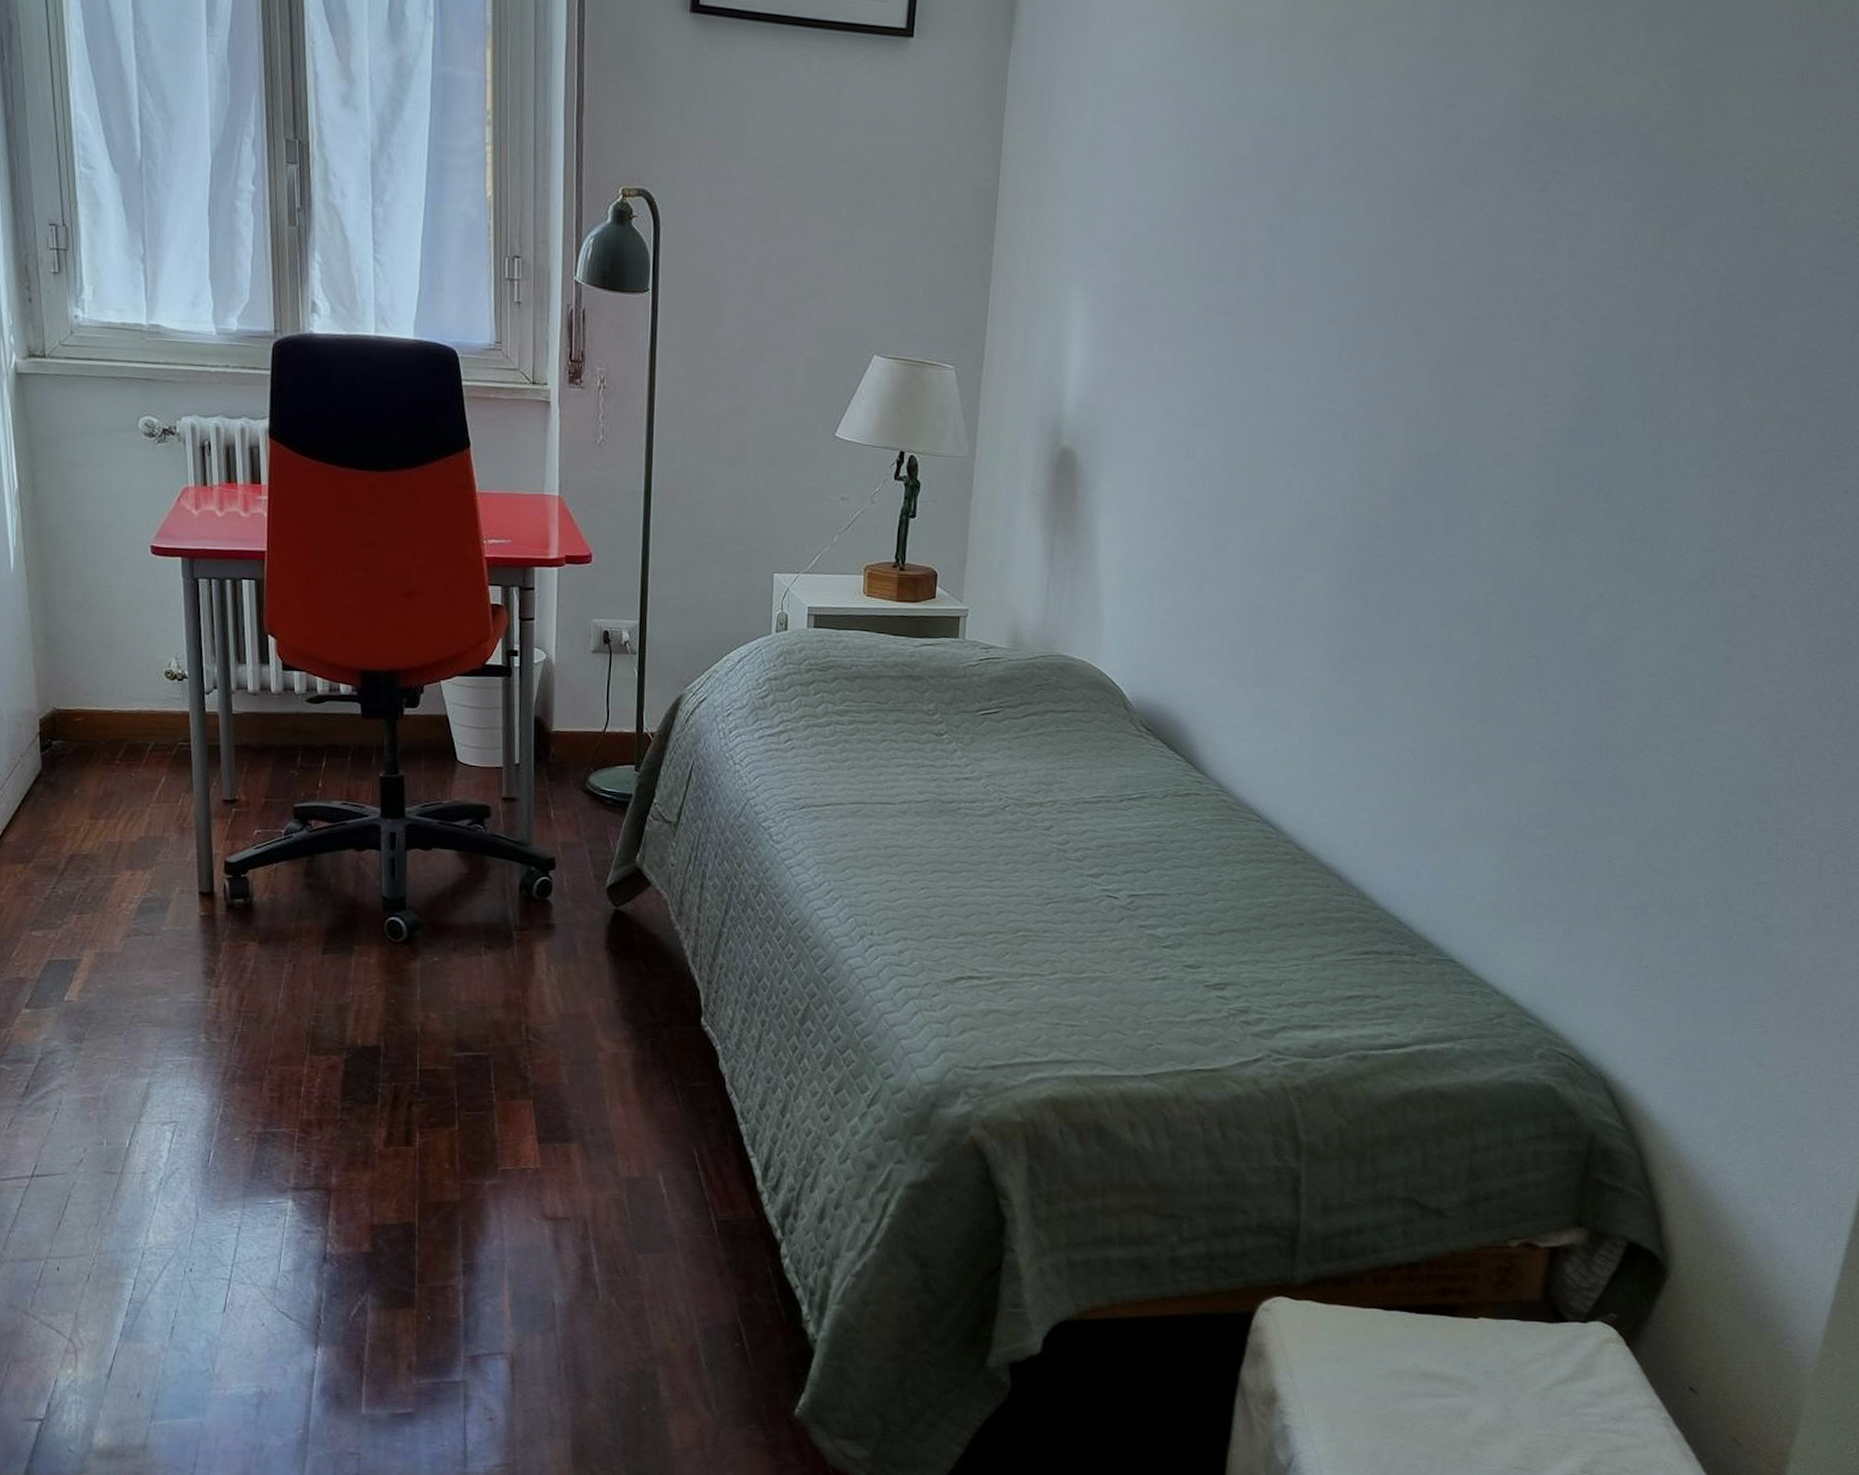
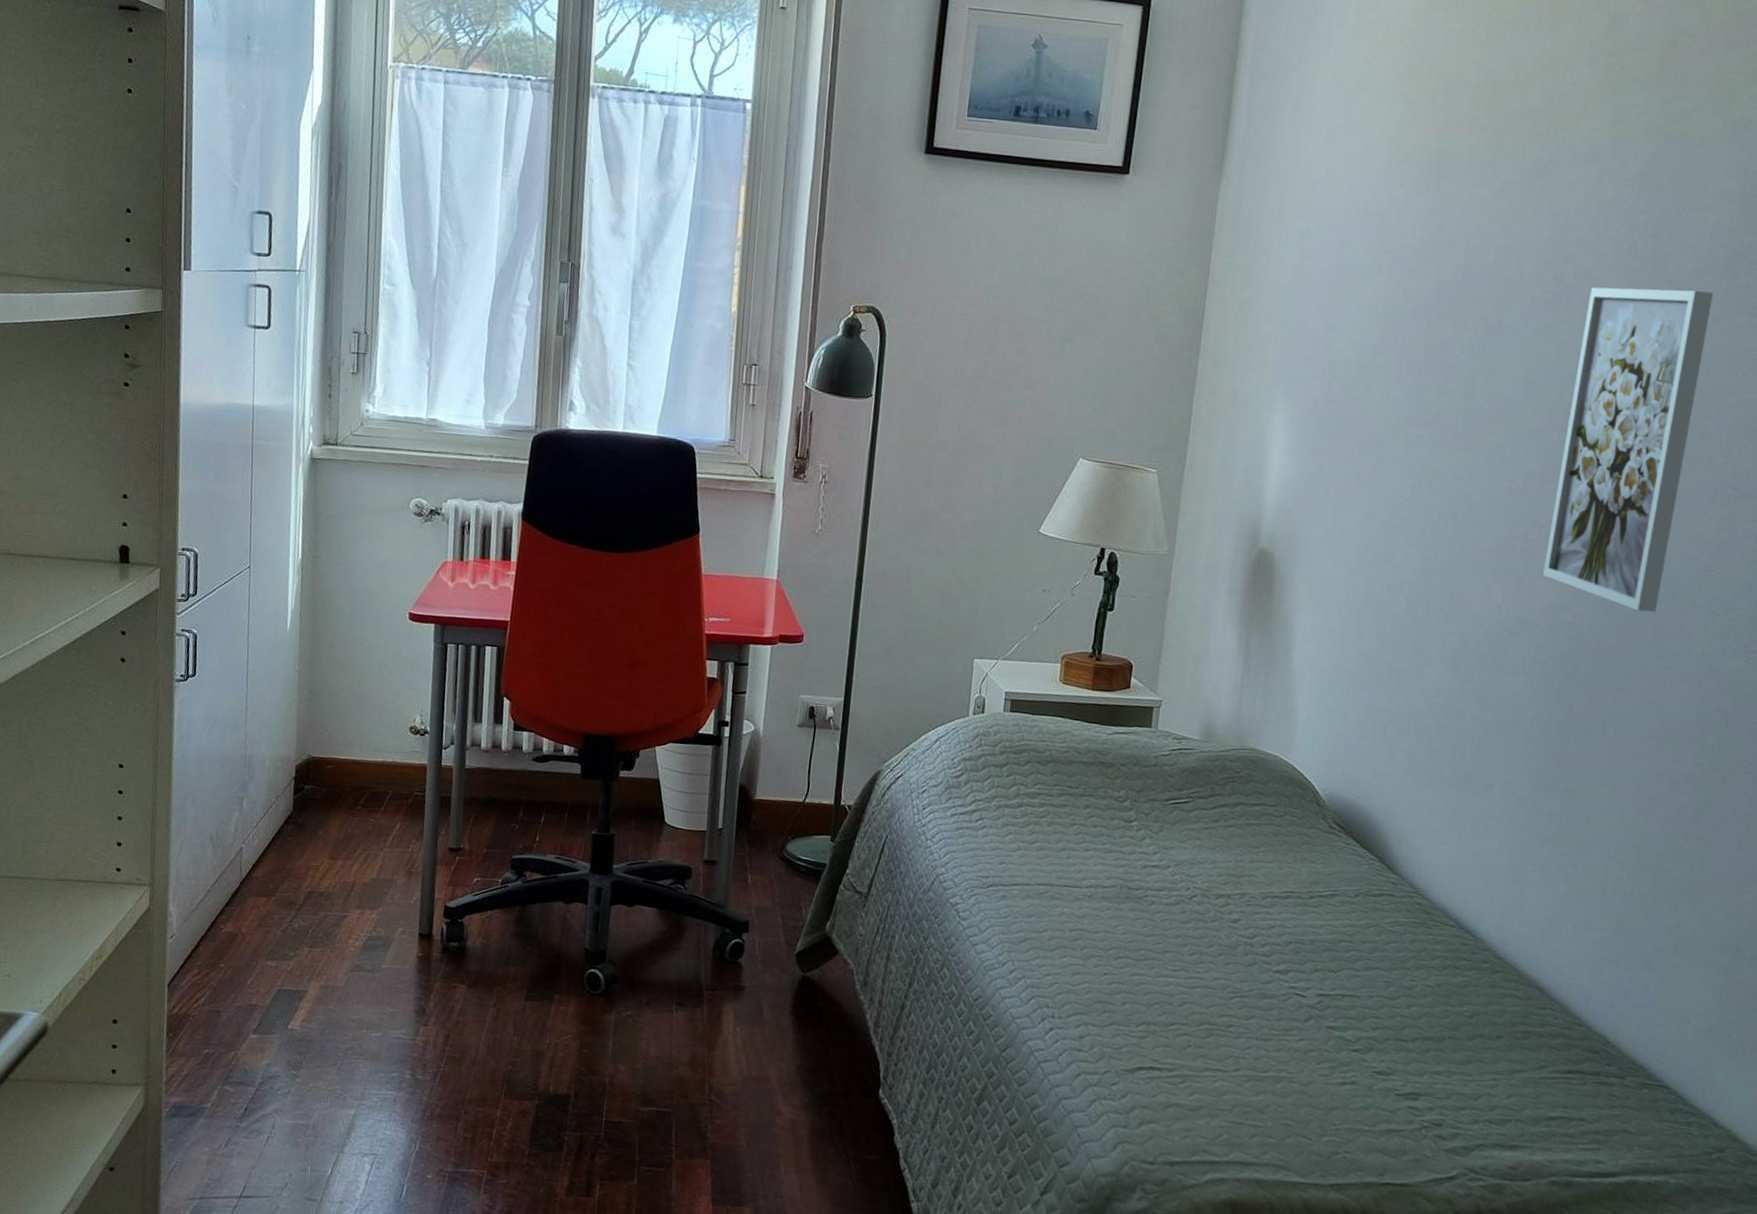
wall art: none [1340,162,1505,501] -> present [1542,287,1713,613]

